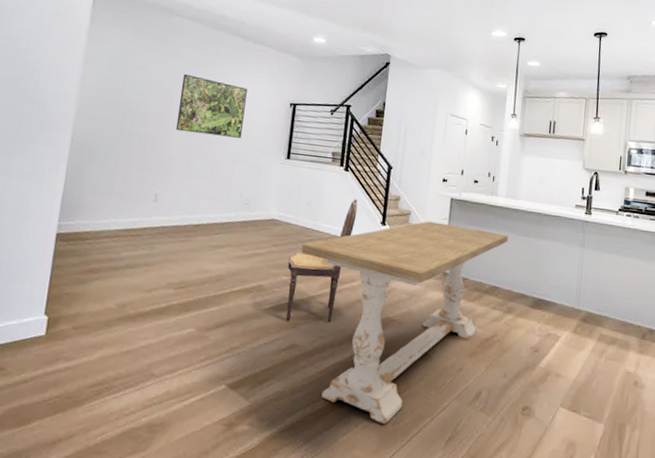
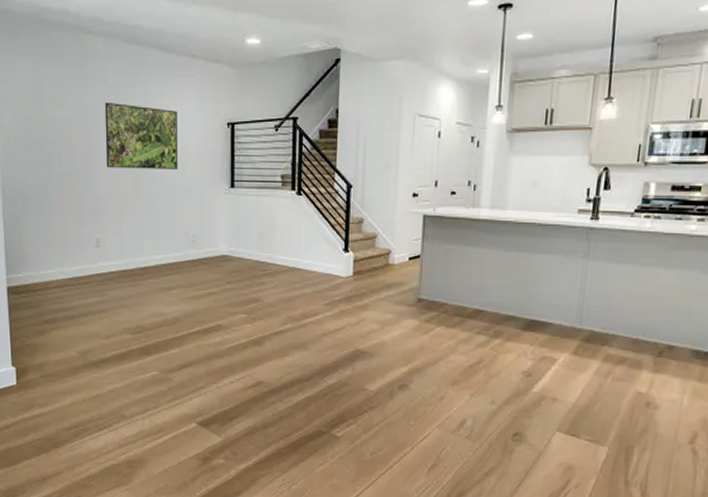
dining chair: present [286,199,358,322] -> none [243,226,316,359]
dining table: present [301,221,509,425] -> none [257,243,495,455]

